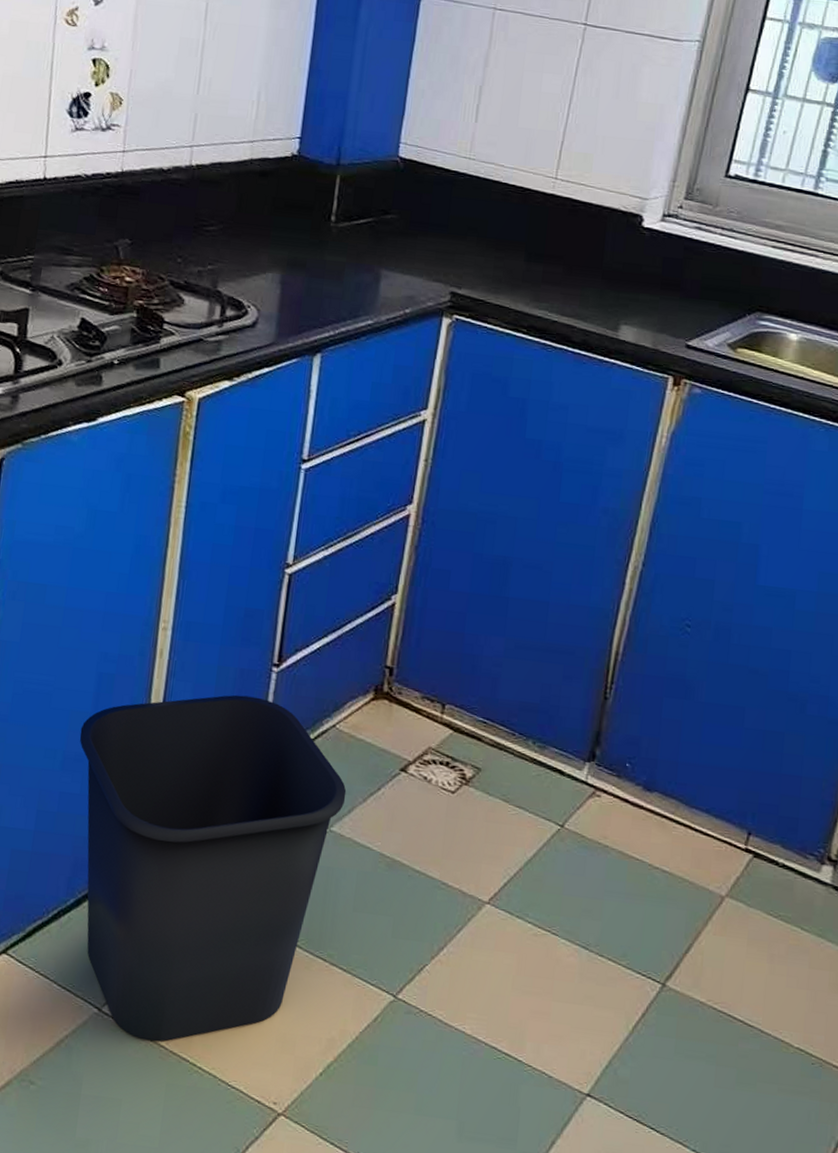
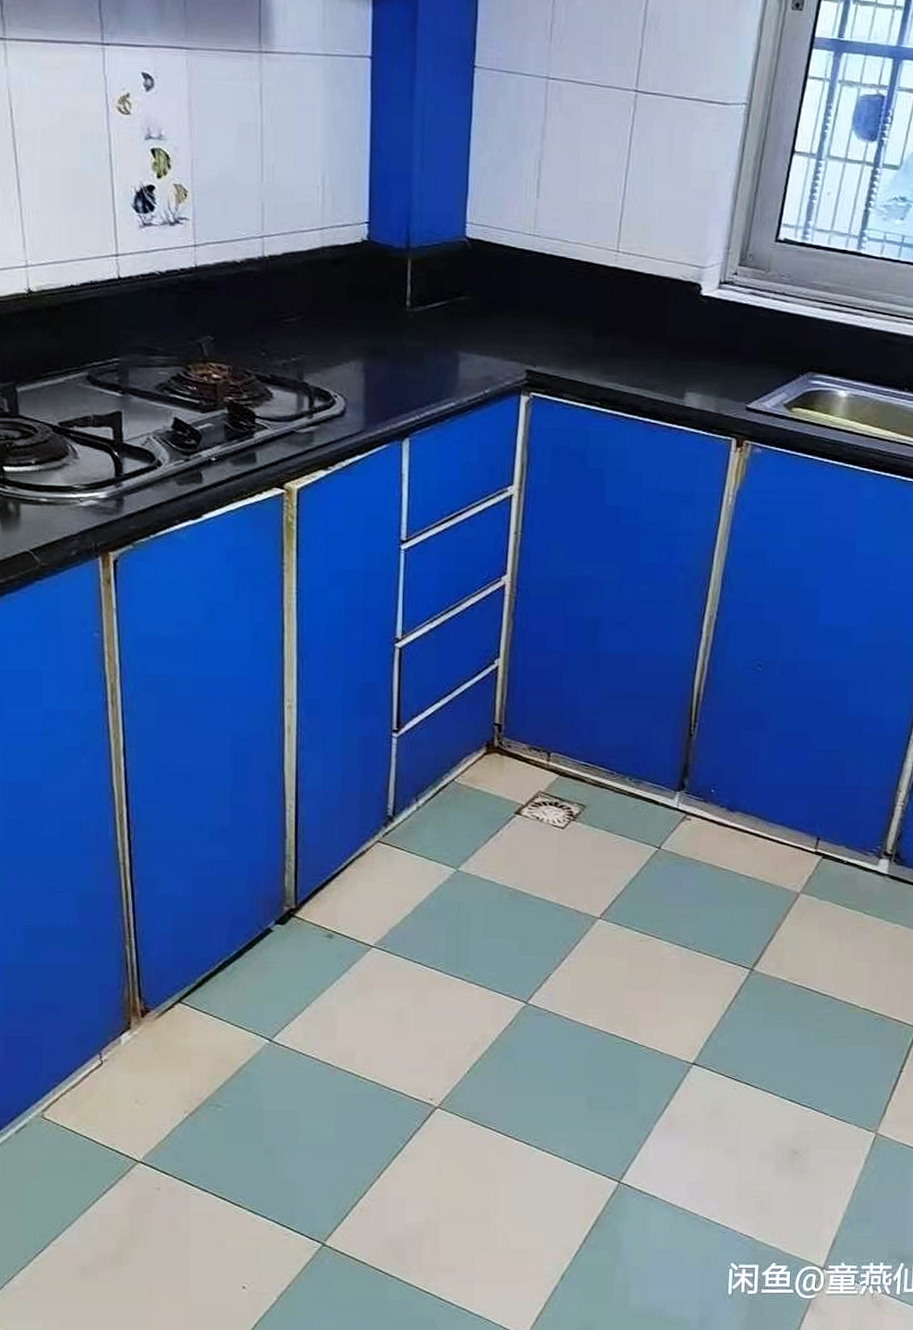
waste bin: present [79,694,347,1042] -> none [223,760,469,1061]

